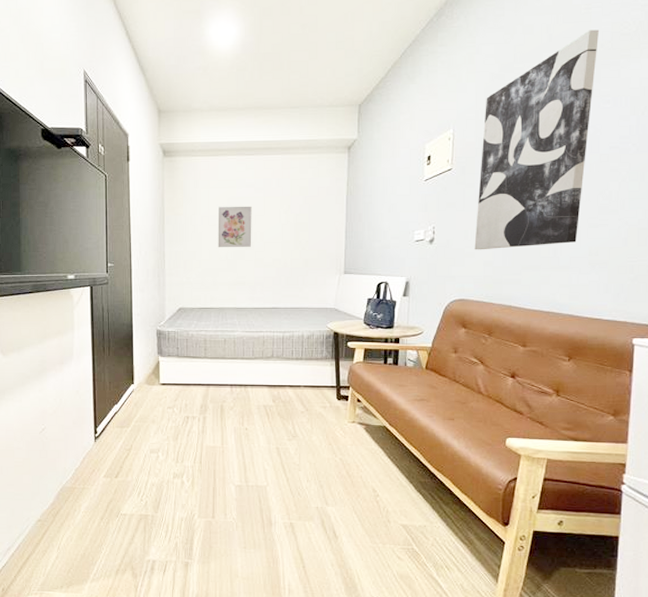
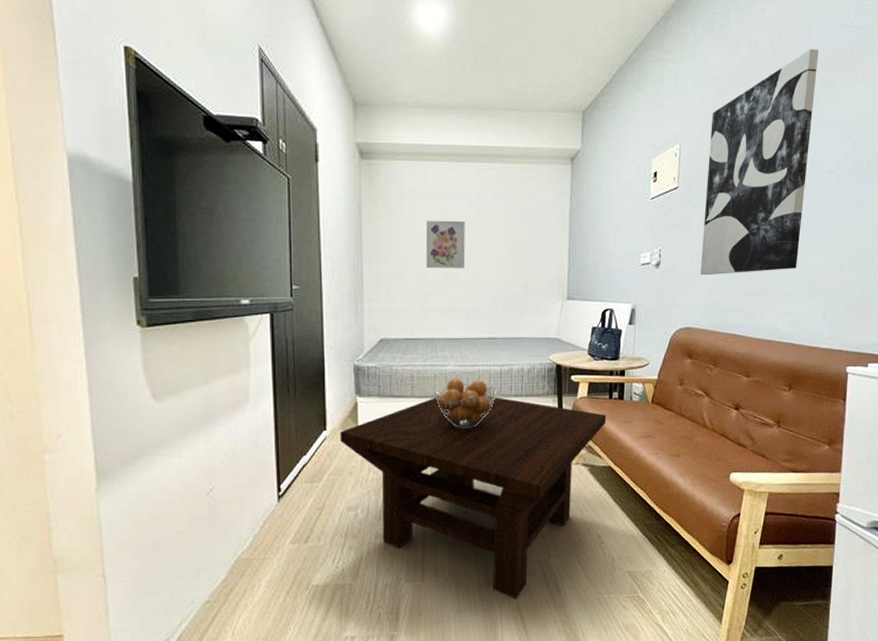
coffee table: none [145,357,382,541] -> present [340,396,607,600]
fruit basket: none [224,342,279,387] -> present [435,378,496,429]

